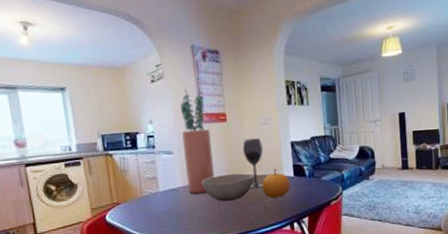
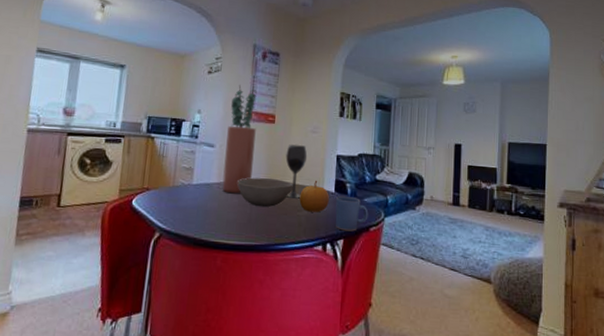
mug: none [296,178,328,210] -> present [335,196,369,232]

